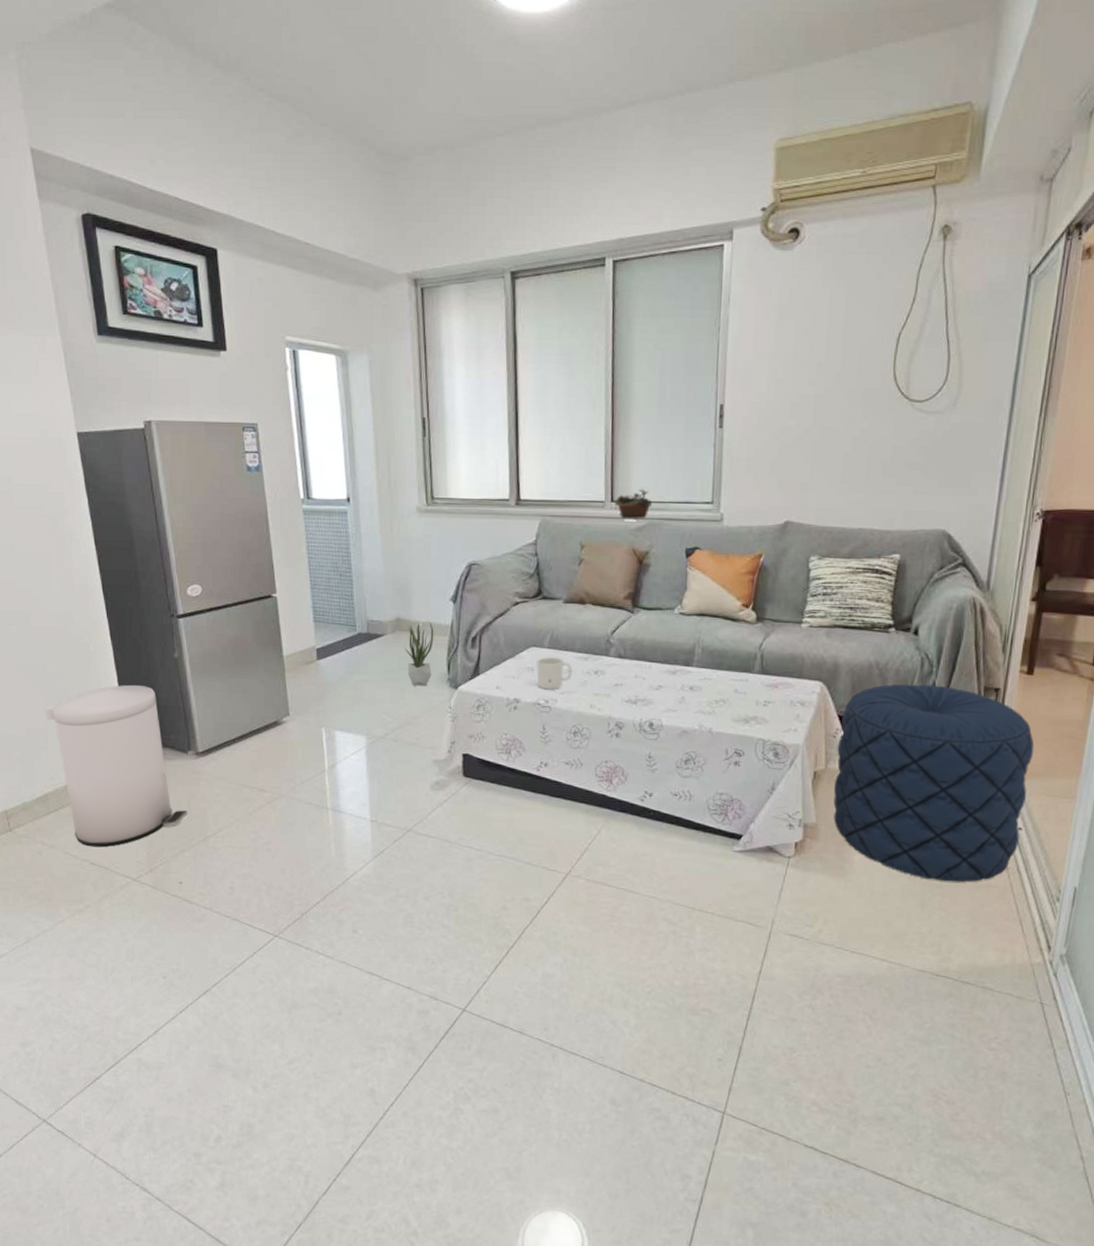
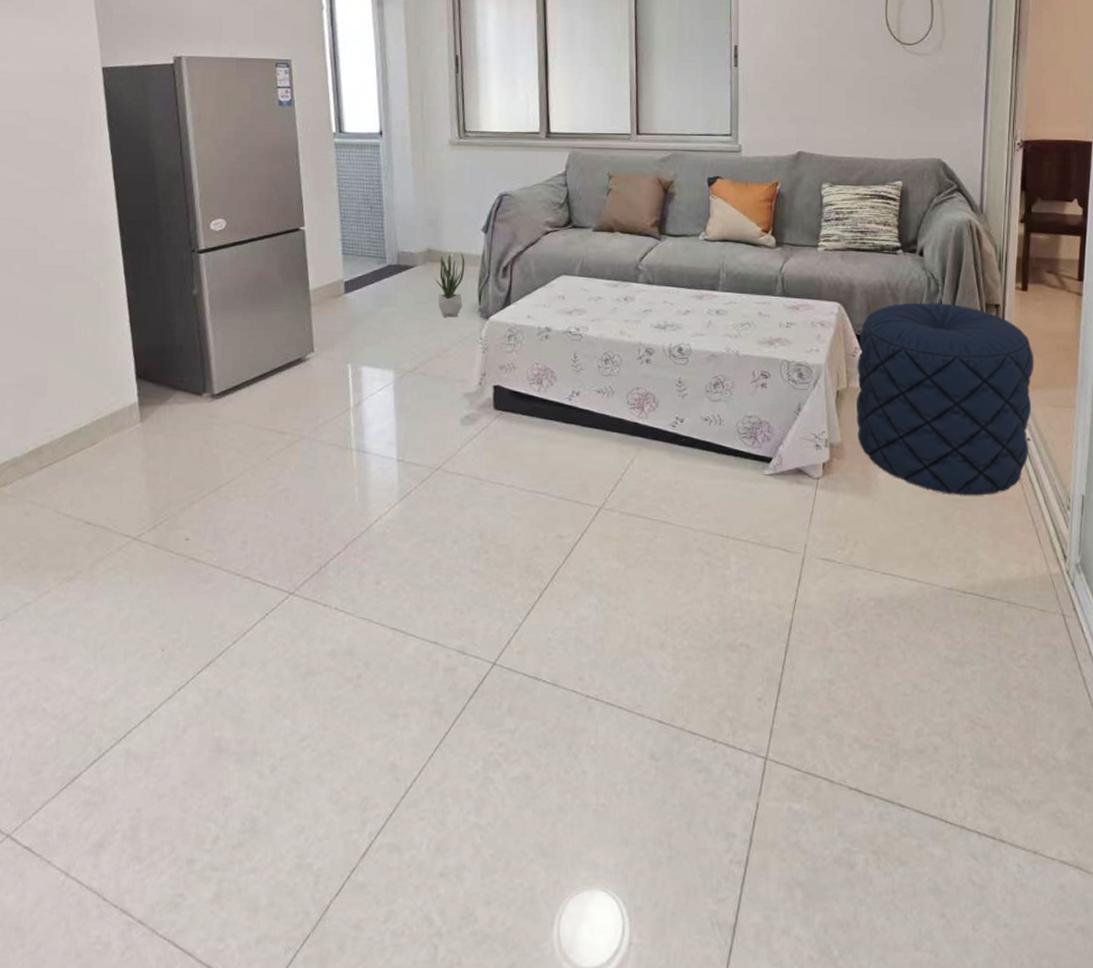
pedal bin: present [45,684,188,848] -> none [46,324,199,504]
mug: present [536,657,572,690] -> none [567,285,602,318]
succulent planter: present [615,489,653,519] -> none [640,122,676,151]

